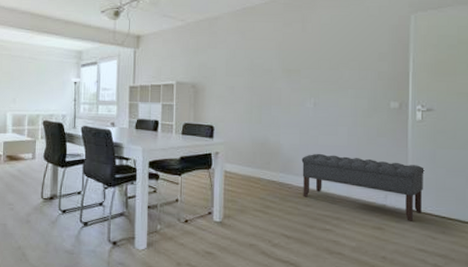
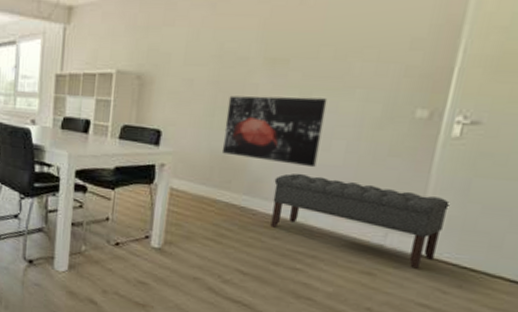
wall art: none [260,96,330,149] -> present [221,95,328,168]

